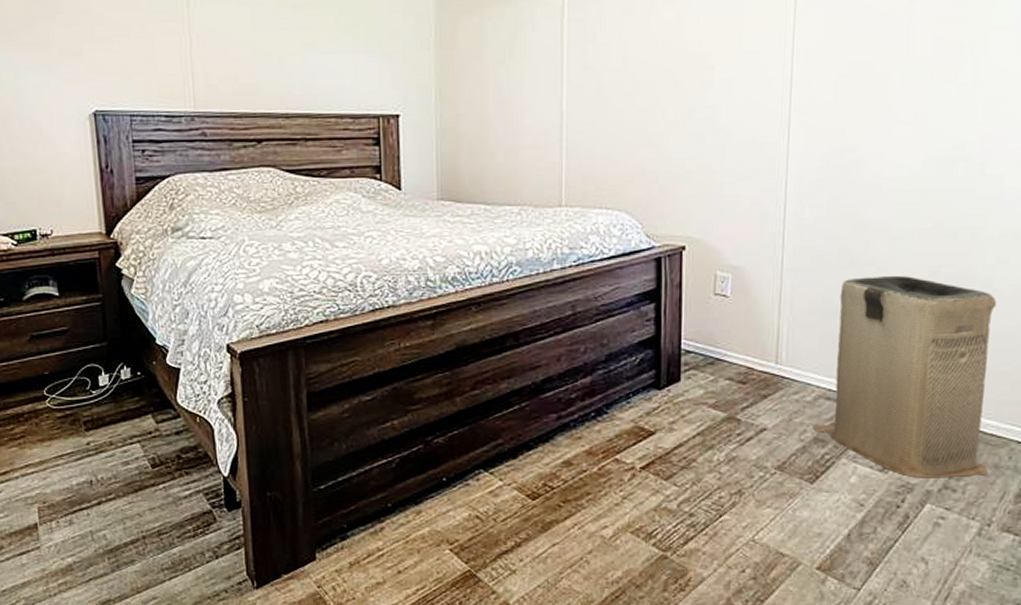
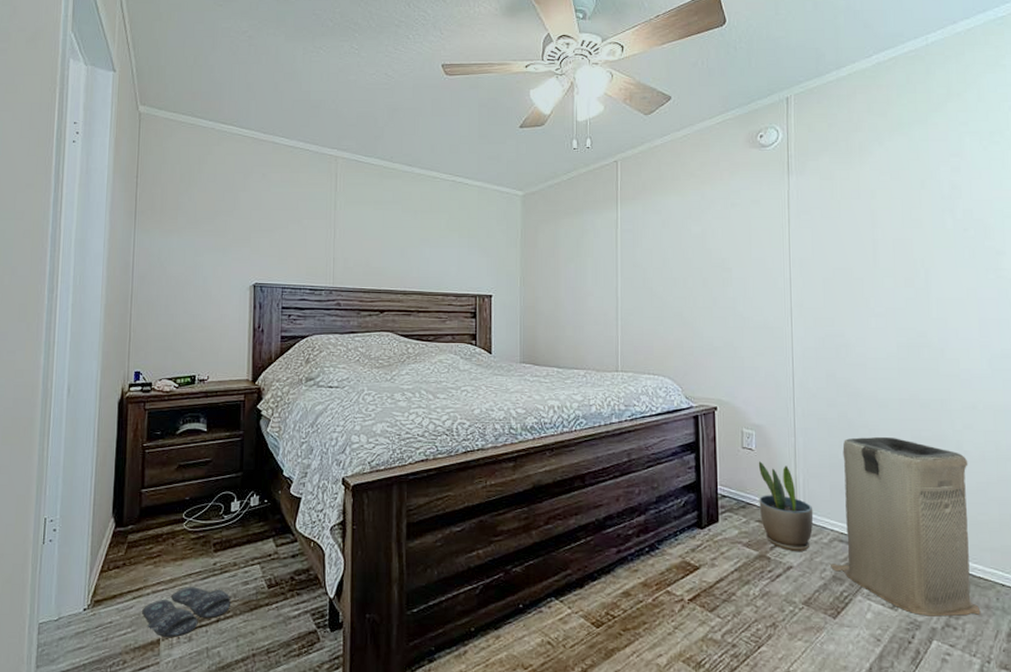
slippers: none [13,469,111,521] -> present [142,587,230,637]
potted plant: none [731,310,797,411] -> present [758,461,814,551]

